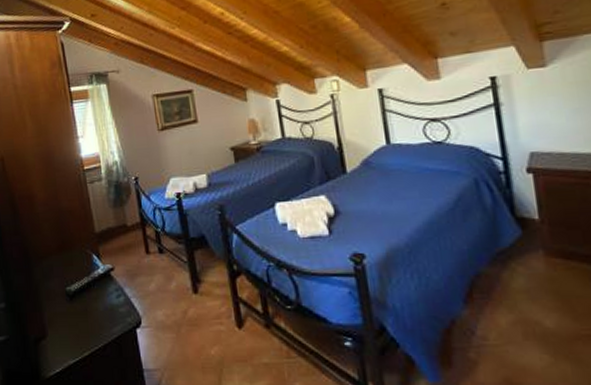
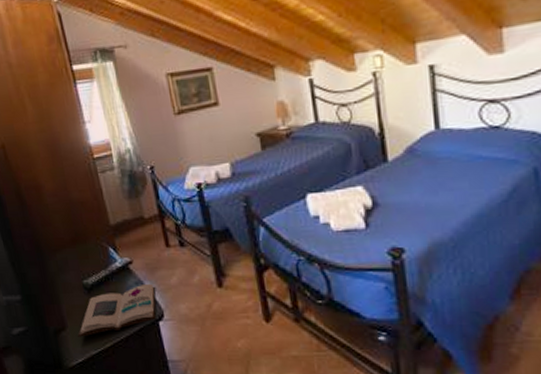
book: none [57,290,136,346] -> present [77,283,157,337]

